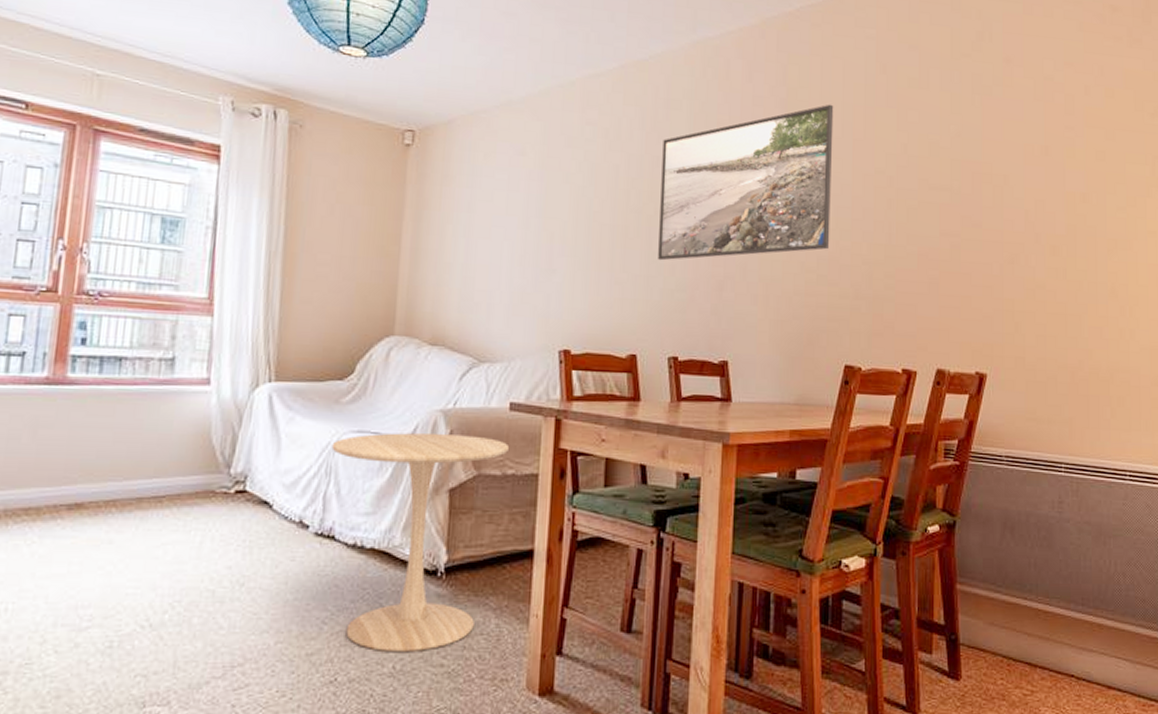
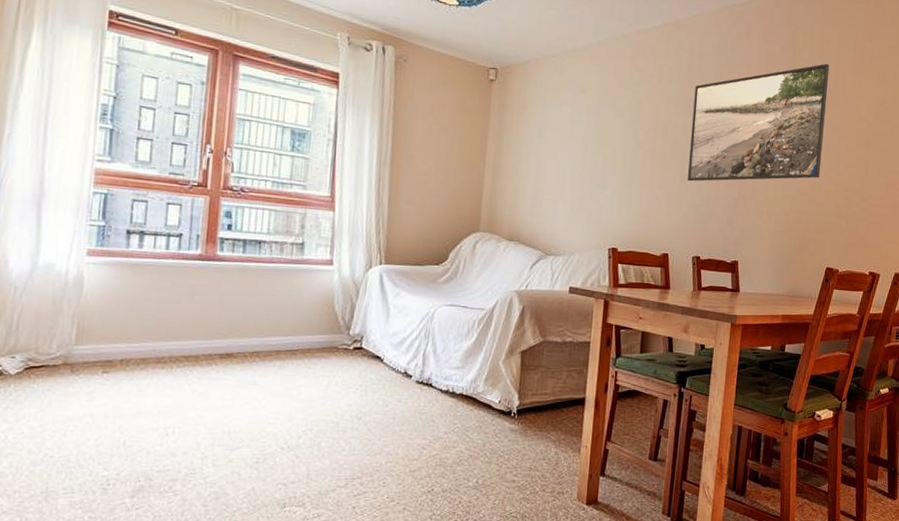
side table: present [331,433,508,653] -> none [429,307,568,472]

